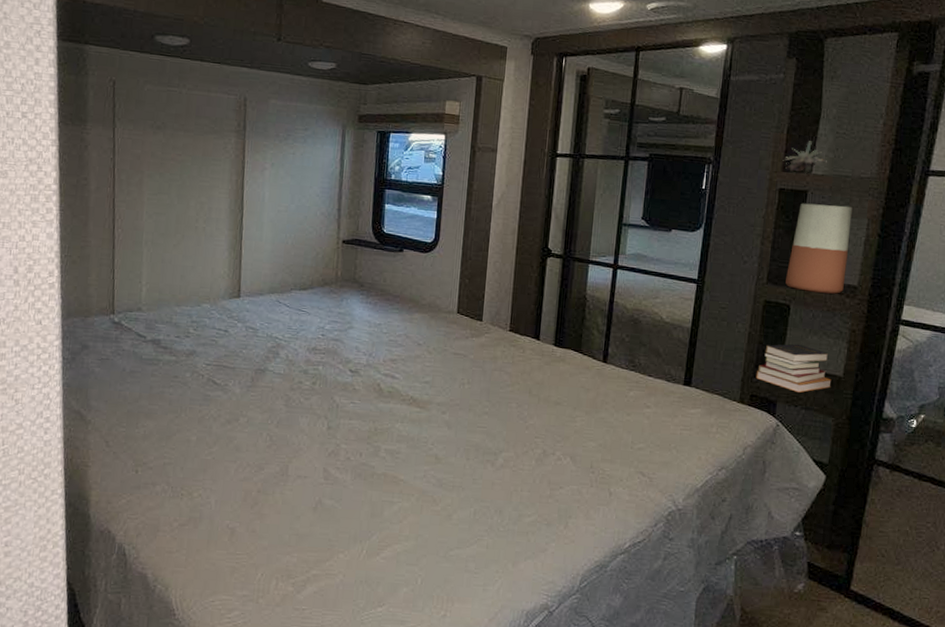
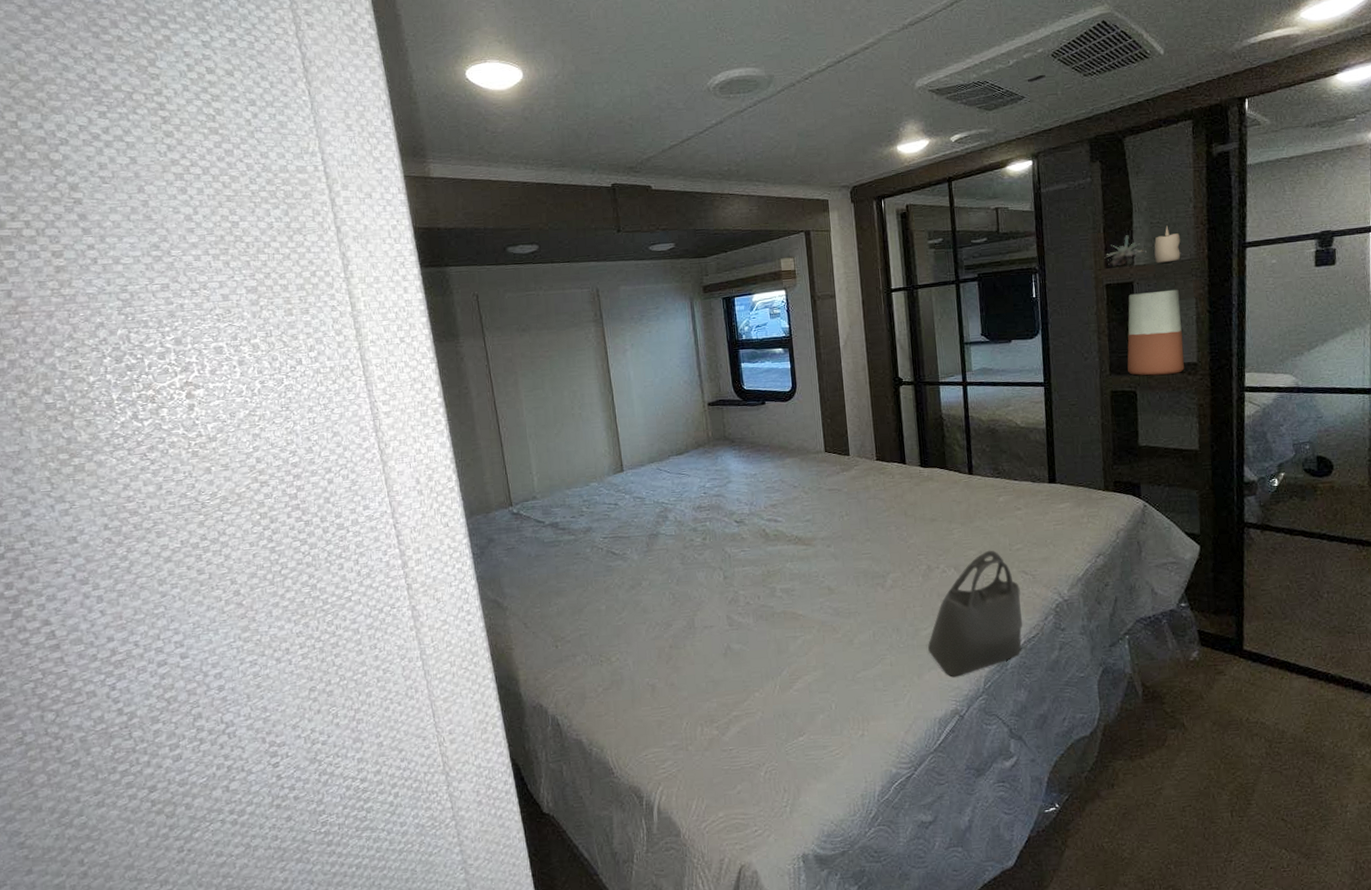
handbag: none [528,444,635,571] -> present [928,550,1023,677]
books: present [755,344,832,393] -> none [1115,426,1190,473]
candle: none [834,138,864,178] -> present [1154,225,1181,263]

